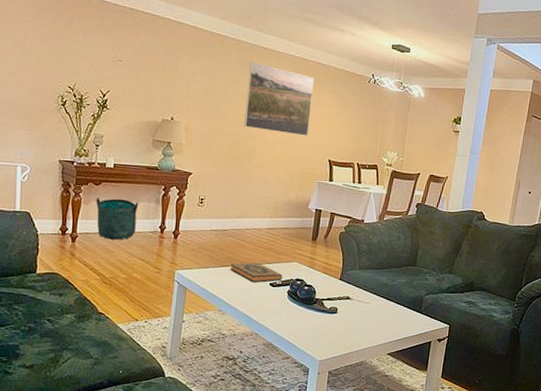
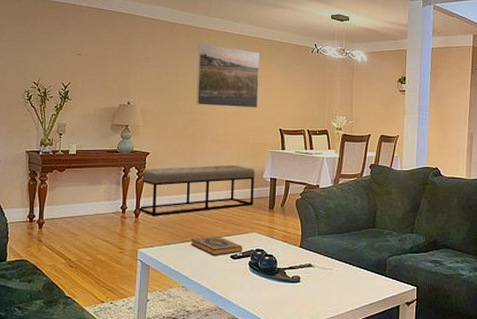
storage basket: present [96,198,139,240] -> none [60,183,100,223]
bench: none [177,188,301,239] -> present [137,165,255,217]

